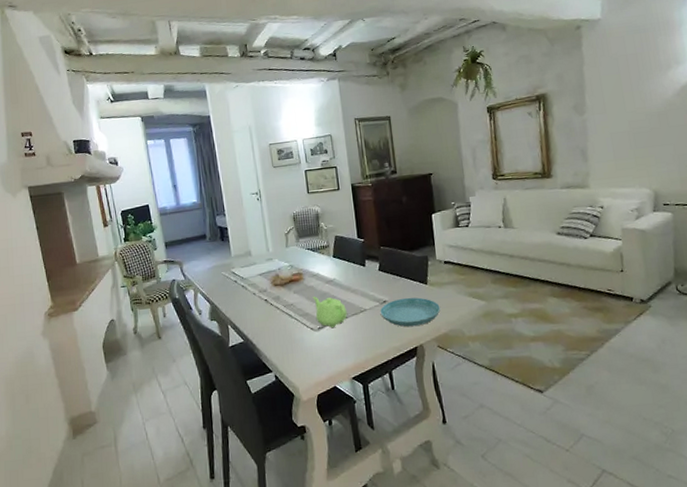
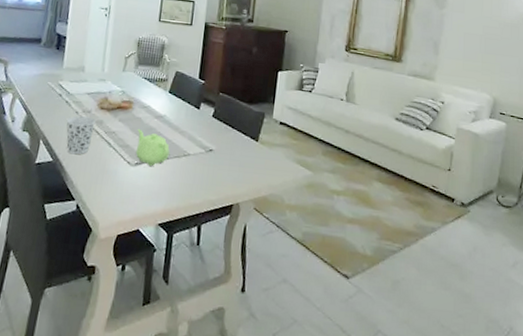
cup: none [247,295,274,332] -> present [66,116,96,155]
saucer: present [380,297,441,327] -> none [203,150,266,183]

